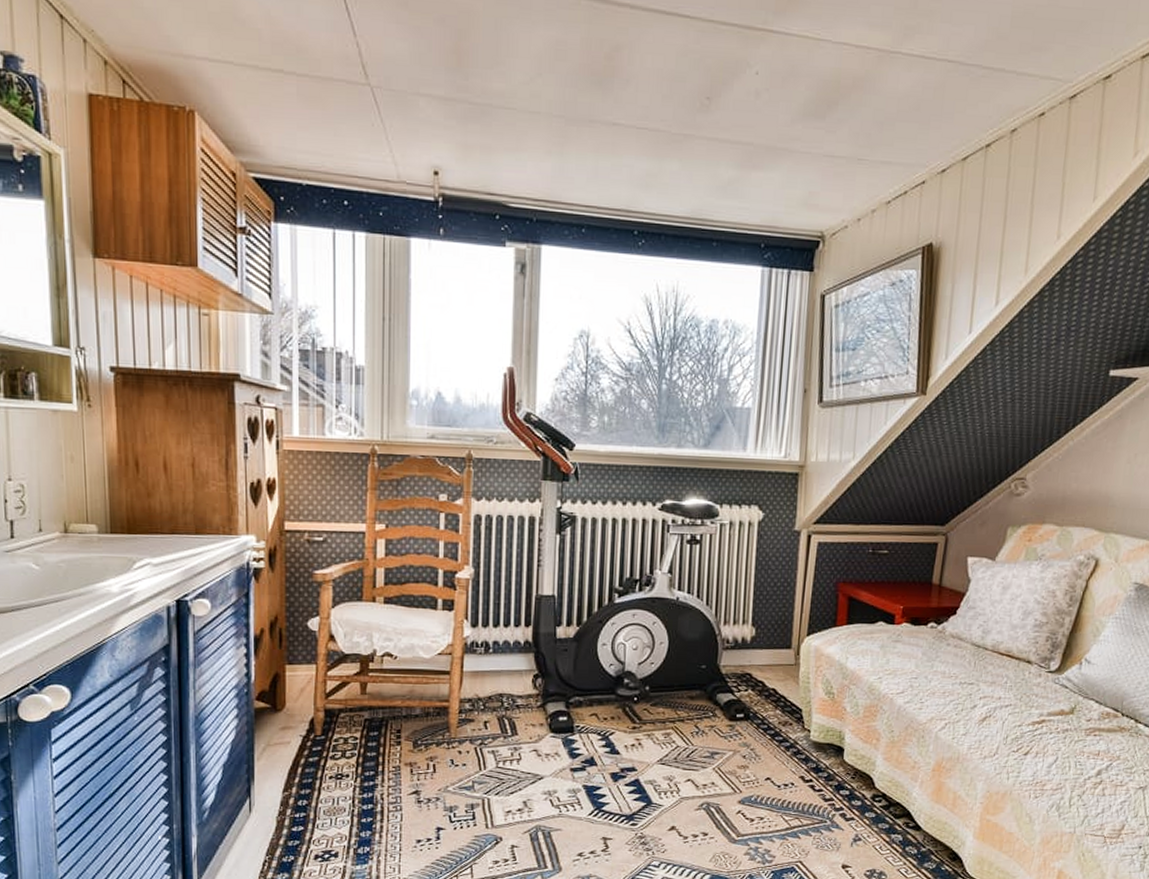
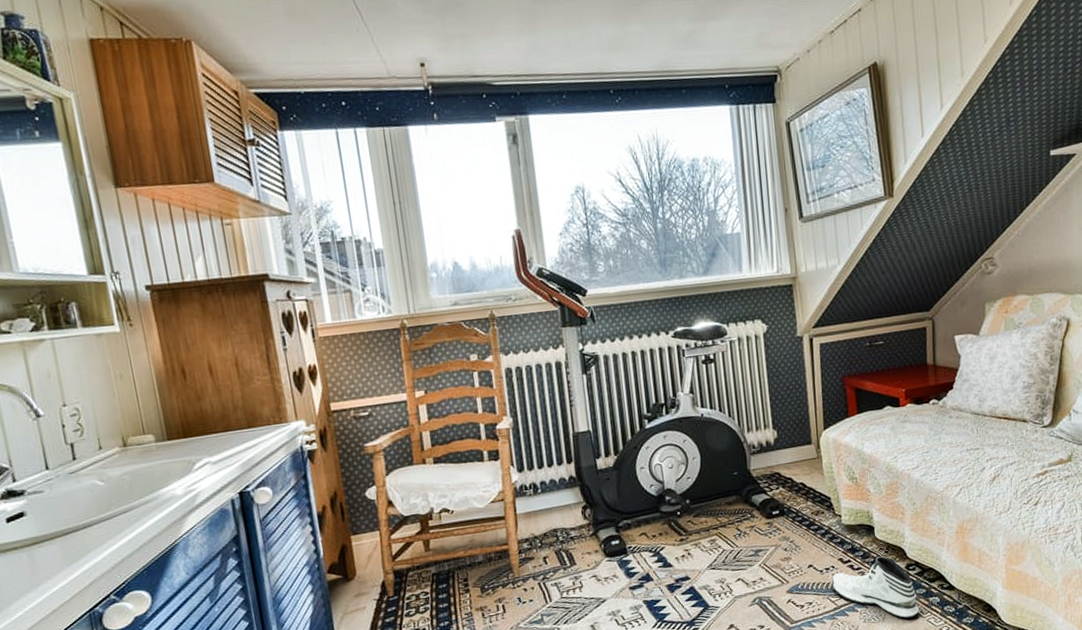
sneaker: none [788,782,878,852] -> present [831,556,919,619]

